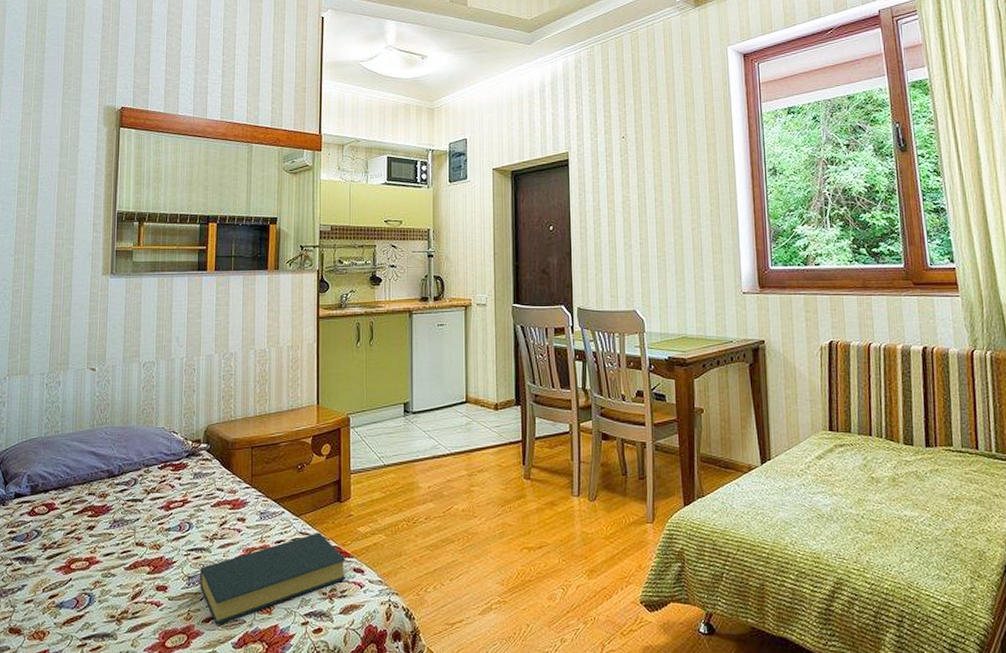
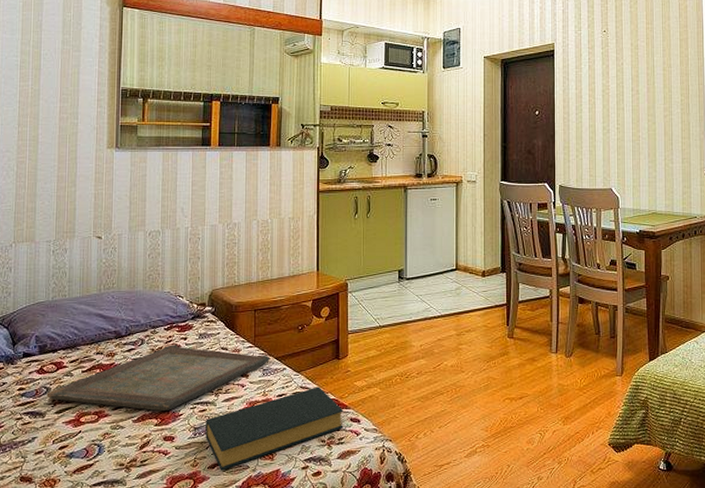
serving tray: none [37,485,267,557] -> present [46,345,270,411]

